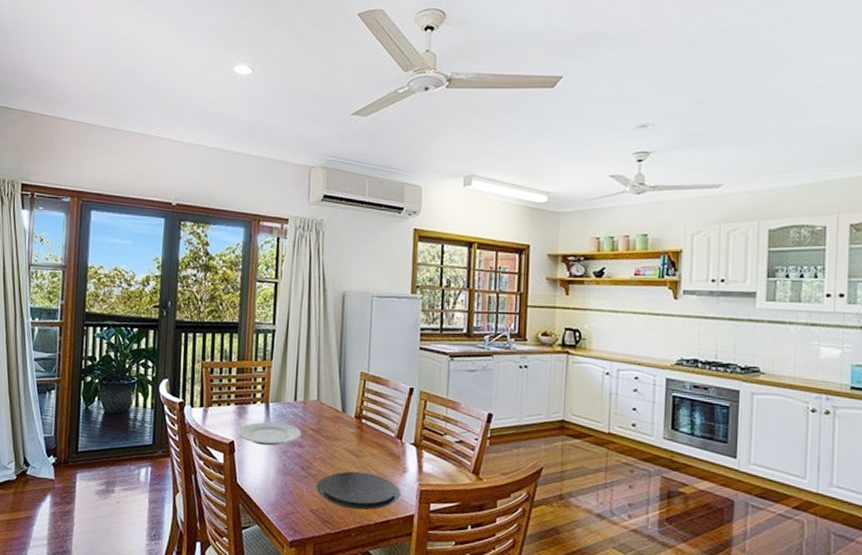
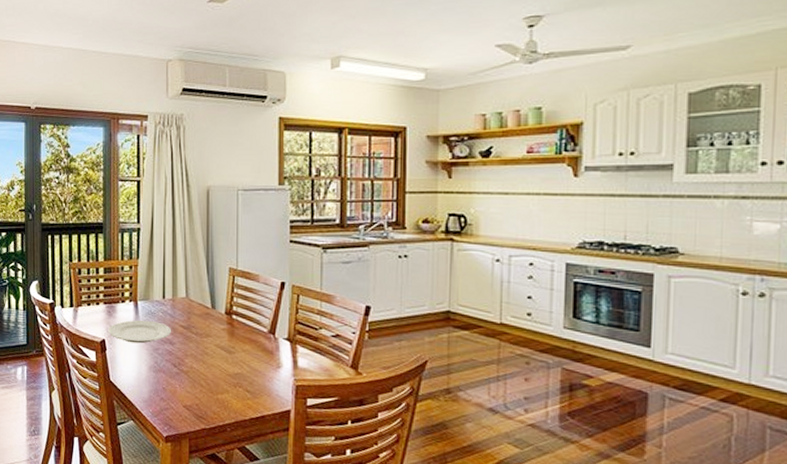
plate: present [316,471,401,510] -> none [189,367,276,406]

